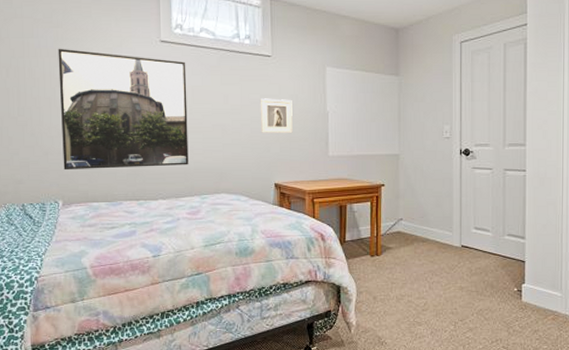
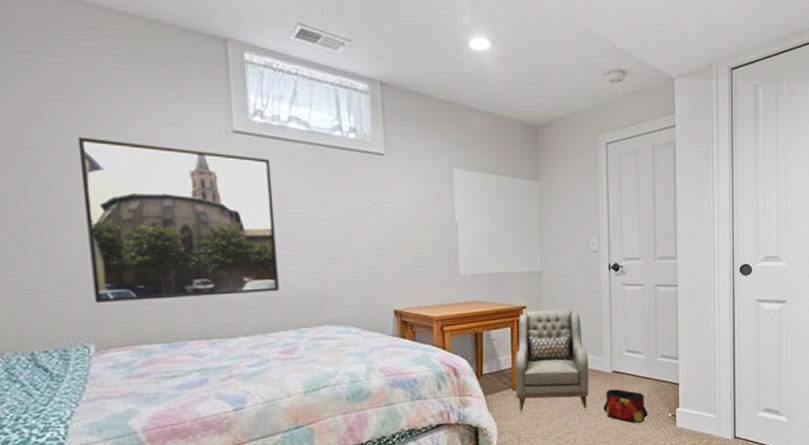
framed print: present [260,98,293,134] -> none [371,206,415,250]
armchair: none [373,188,439,280] -> present [514,309,589,412]
bag: none [452,262,494,294] -> present [604,389,648,423]

